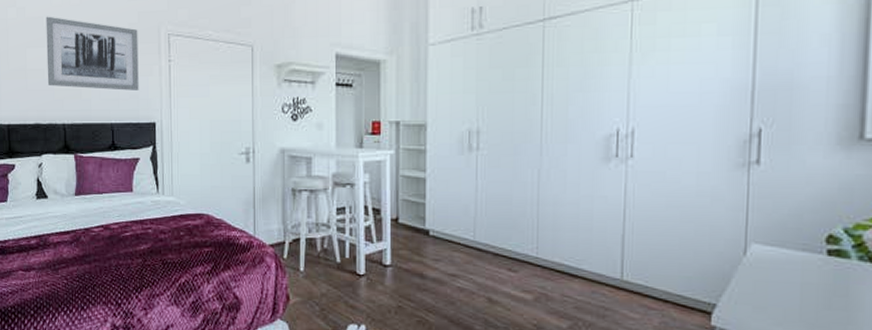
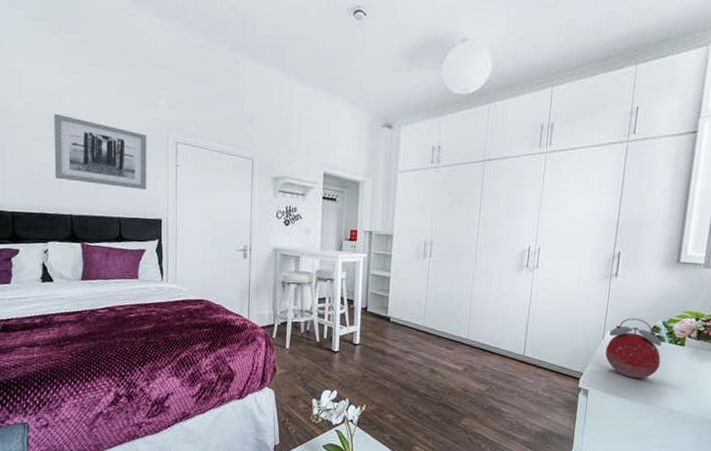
alarm clock: none [750,224,845,313] -> present [605,318,662,378]

